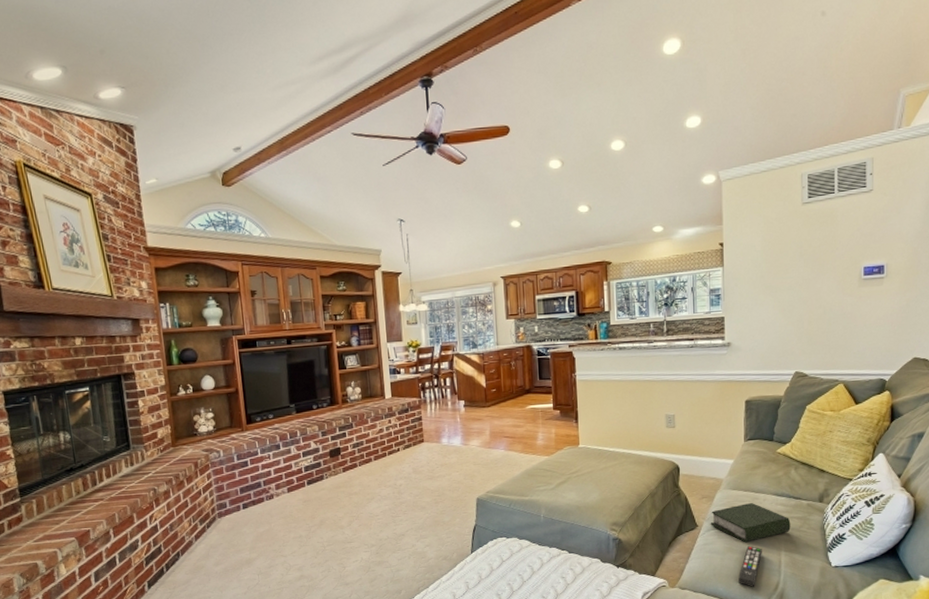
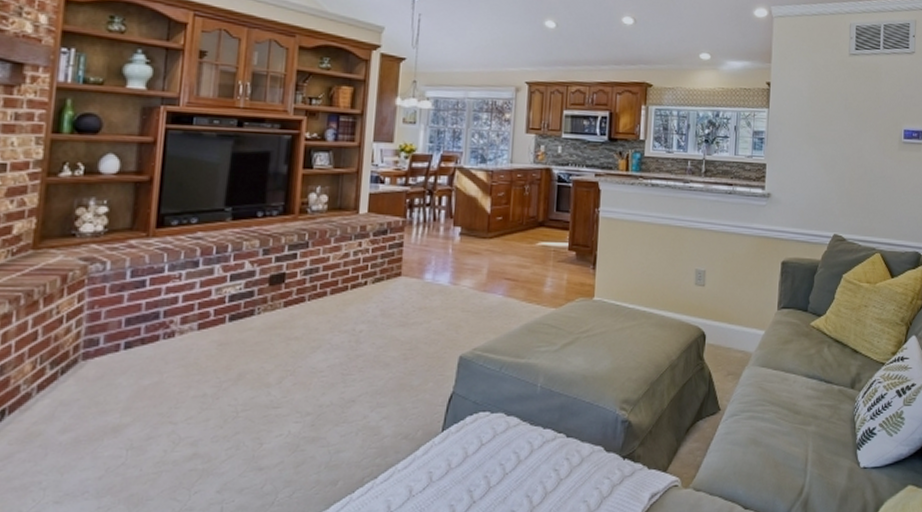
book: present [710,503,791,542] -> none [734,385,820,433]
remote control: present [738,546,762,587] -> none [760,438,788,490]

